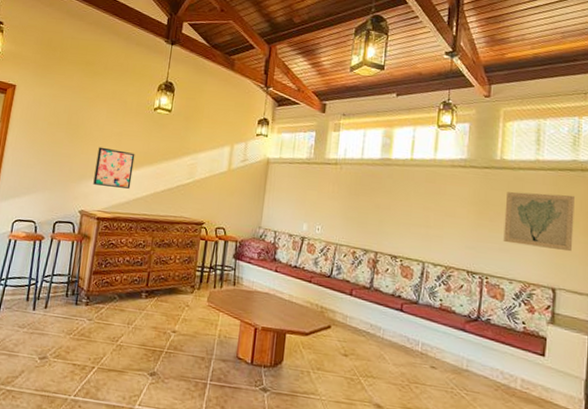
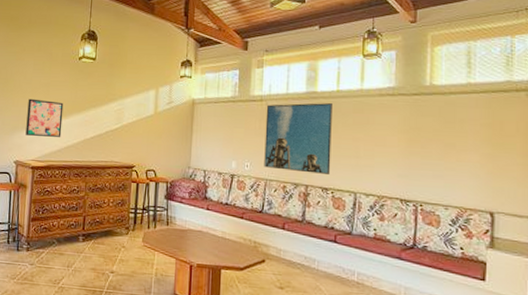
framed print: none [335,168,406,242] -> present [264,103,332,174]
wall art: present [503,191,575,252] -> none [437,116,510,175]

